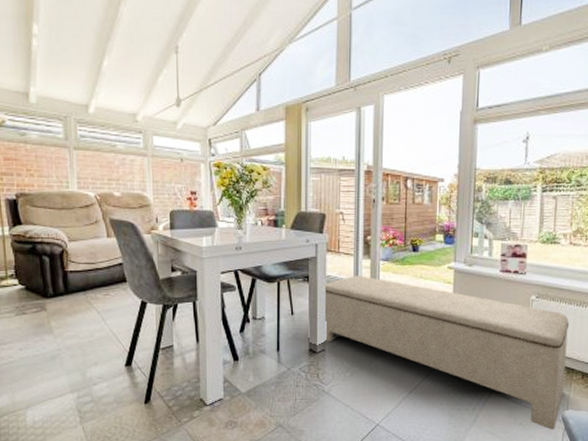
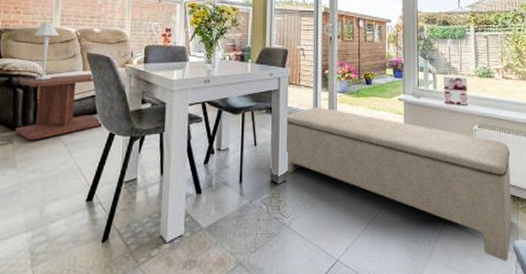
side table: none [43,241,132,308] -> present [14,74,102,141]
table lamp: none [51,186,78,247] -> present [33,23,60,80]

